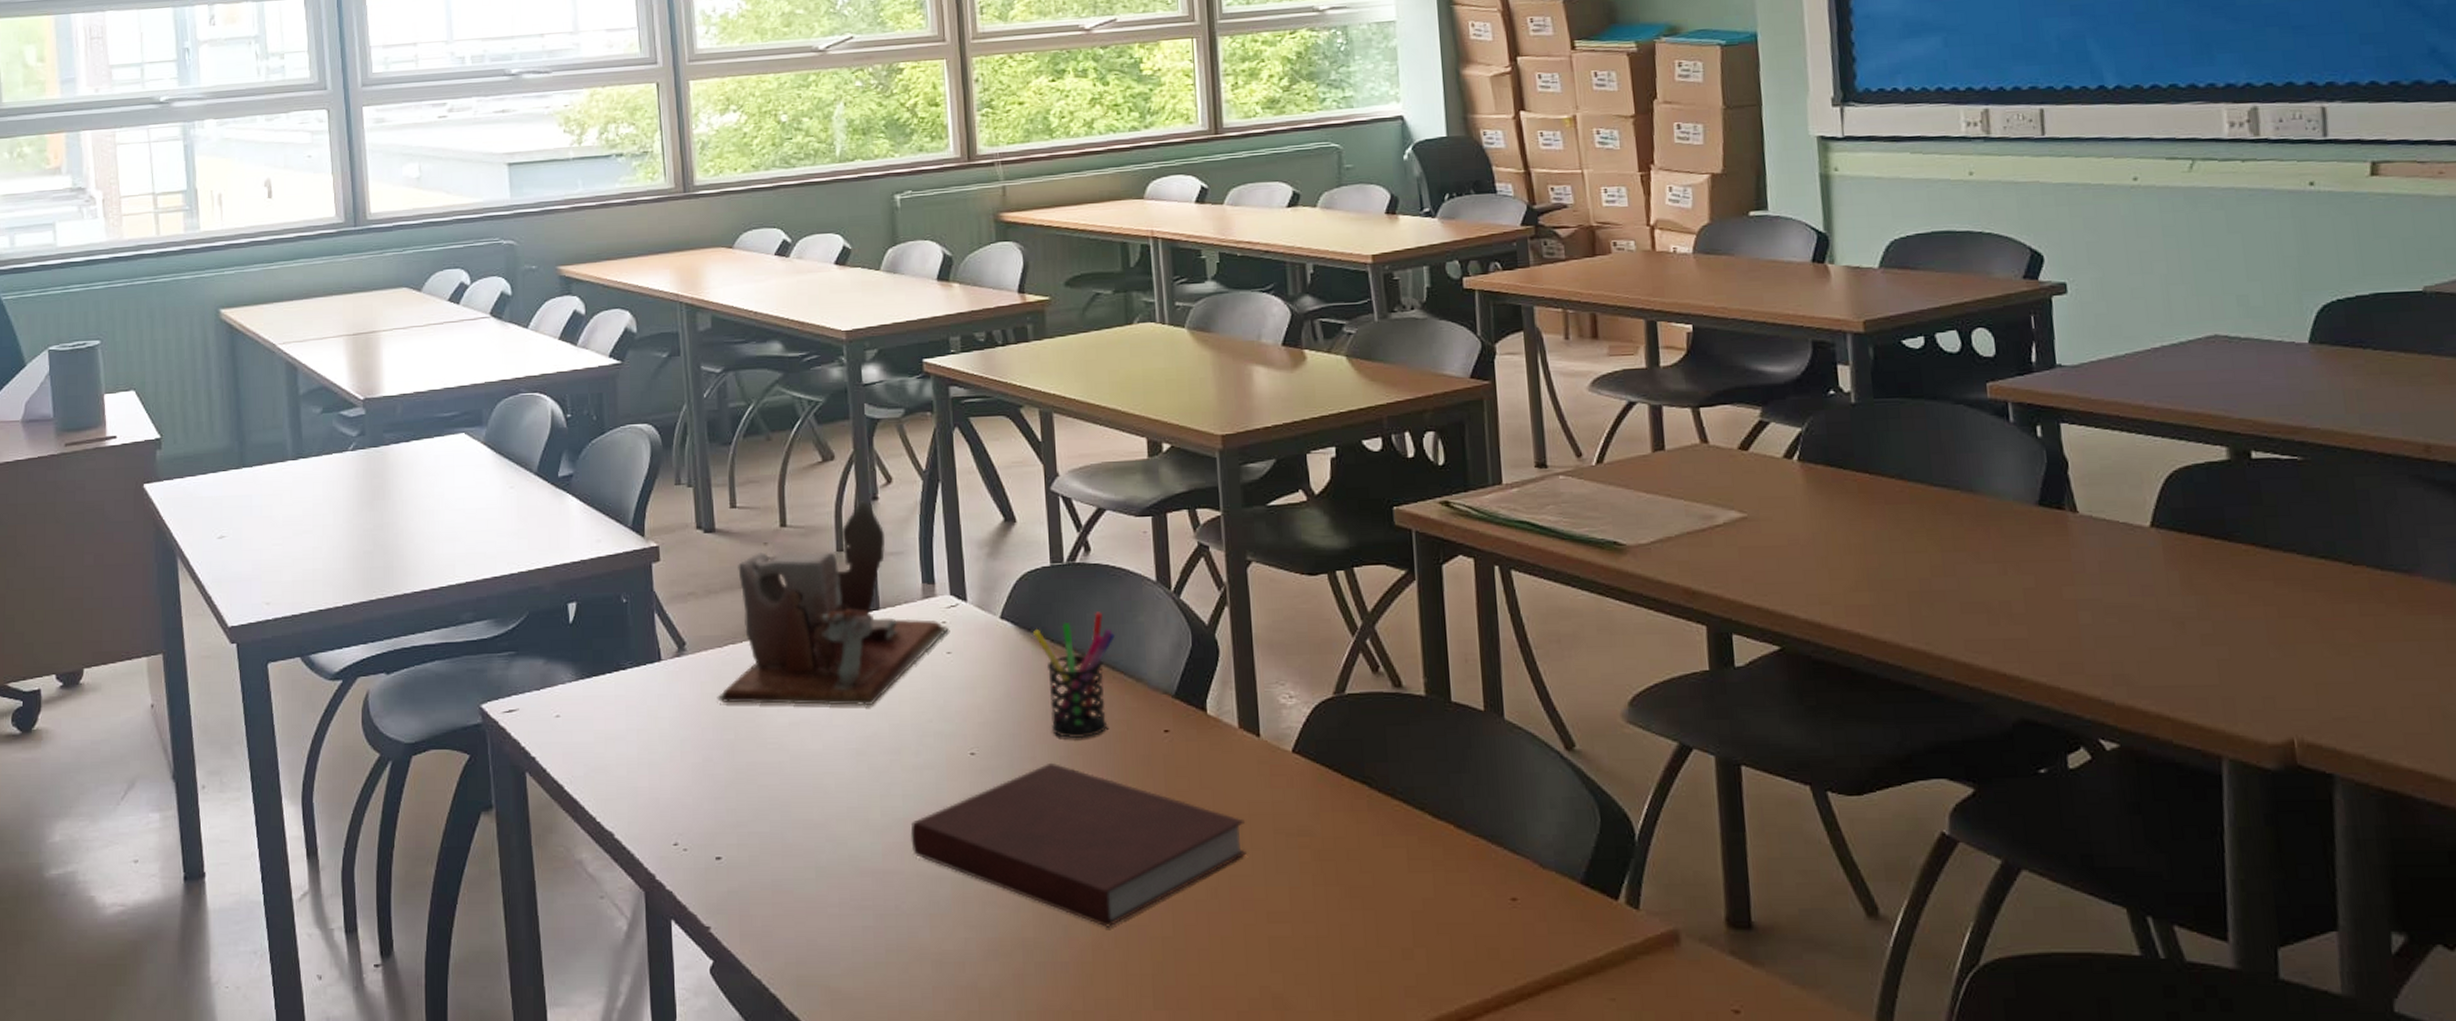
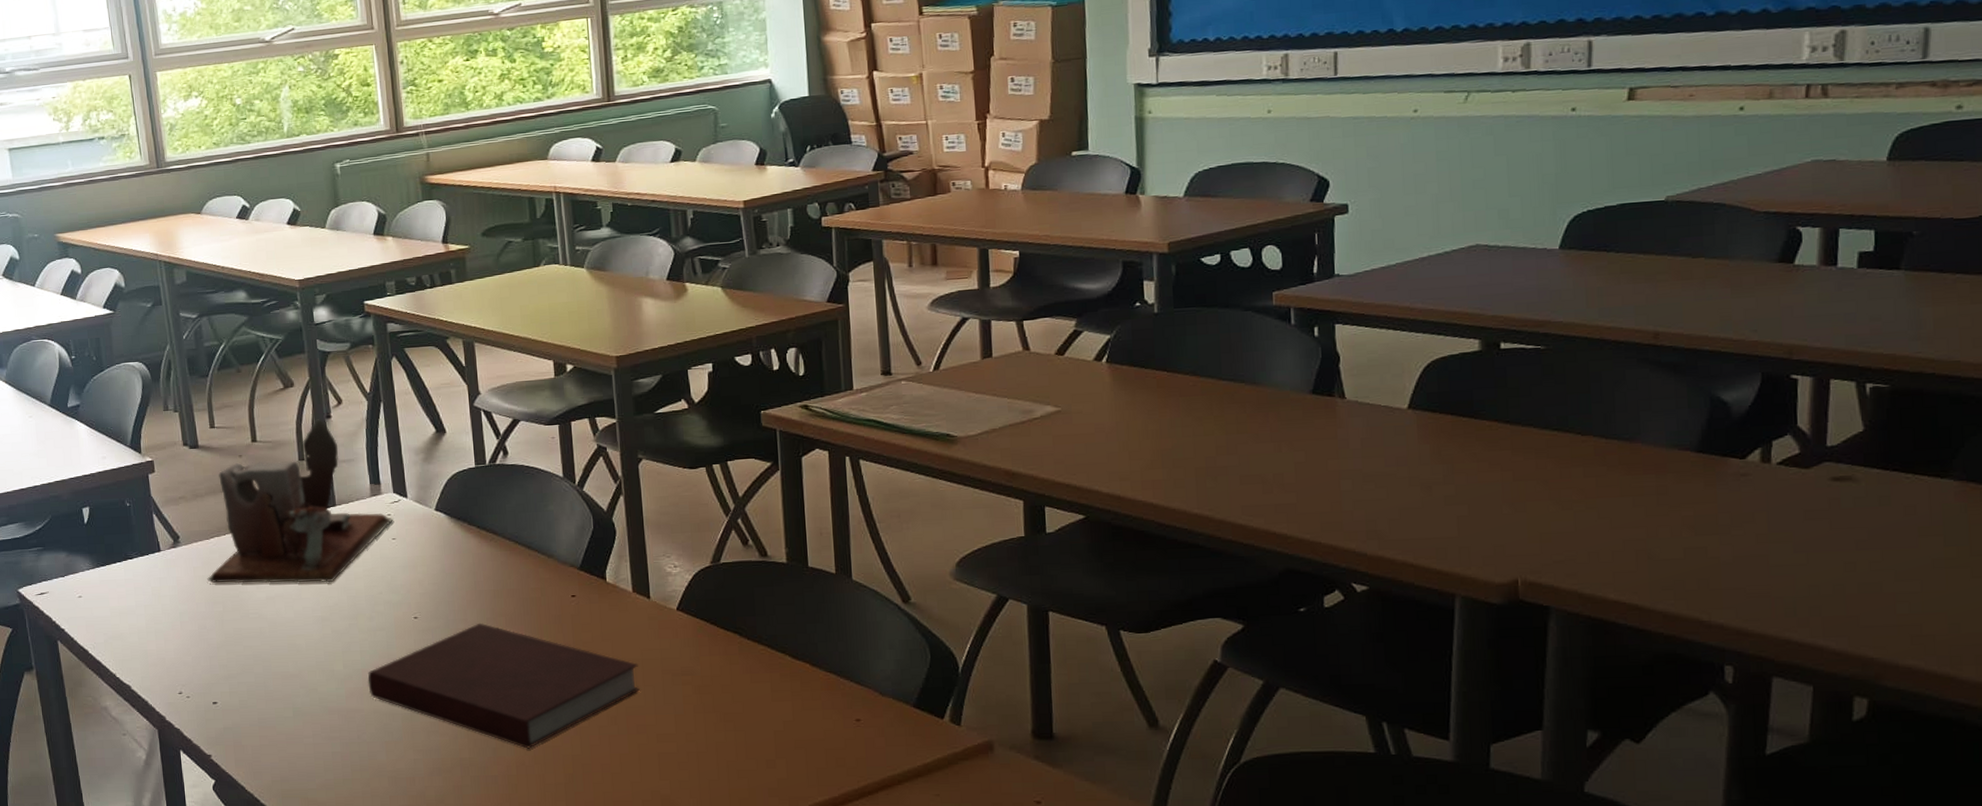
pen holder: present [1033,612,1115,739] -> none [462,503,530,604]

